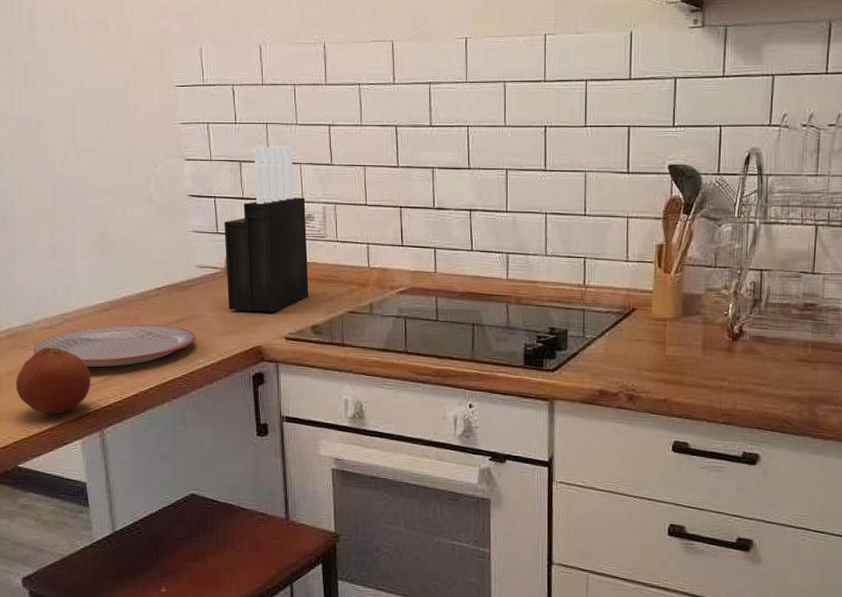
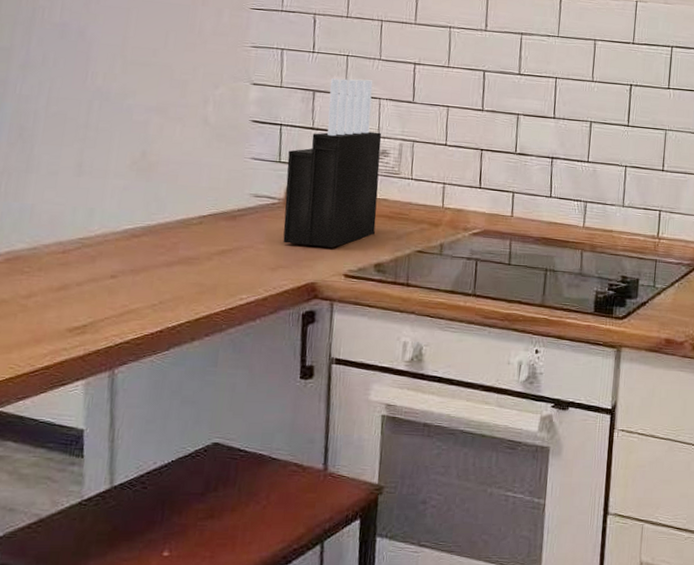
fruit: present [15,347,91,414] -> none [7,274,108,351]
plate: present [33,324,196,367] -> none [37,253,242,299]

